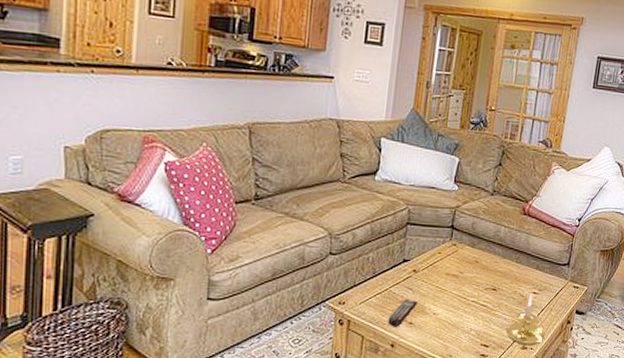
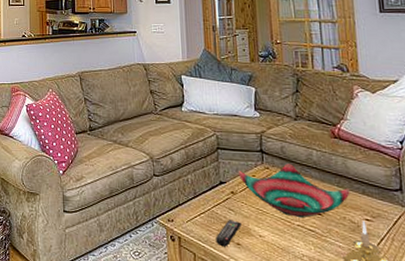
decorative bowl: none [424,240,526,294] -> present [238,164,350,218]

